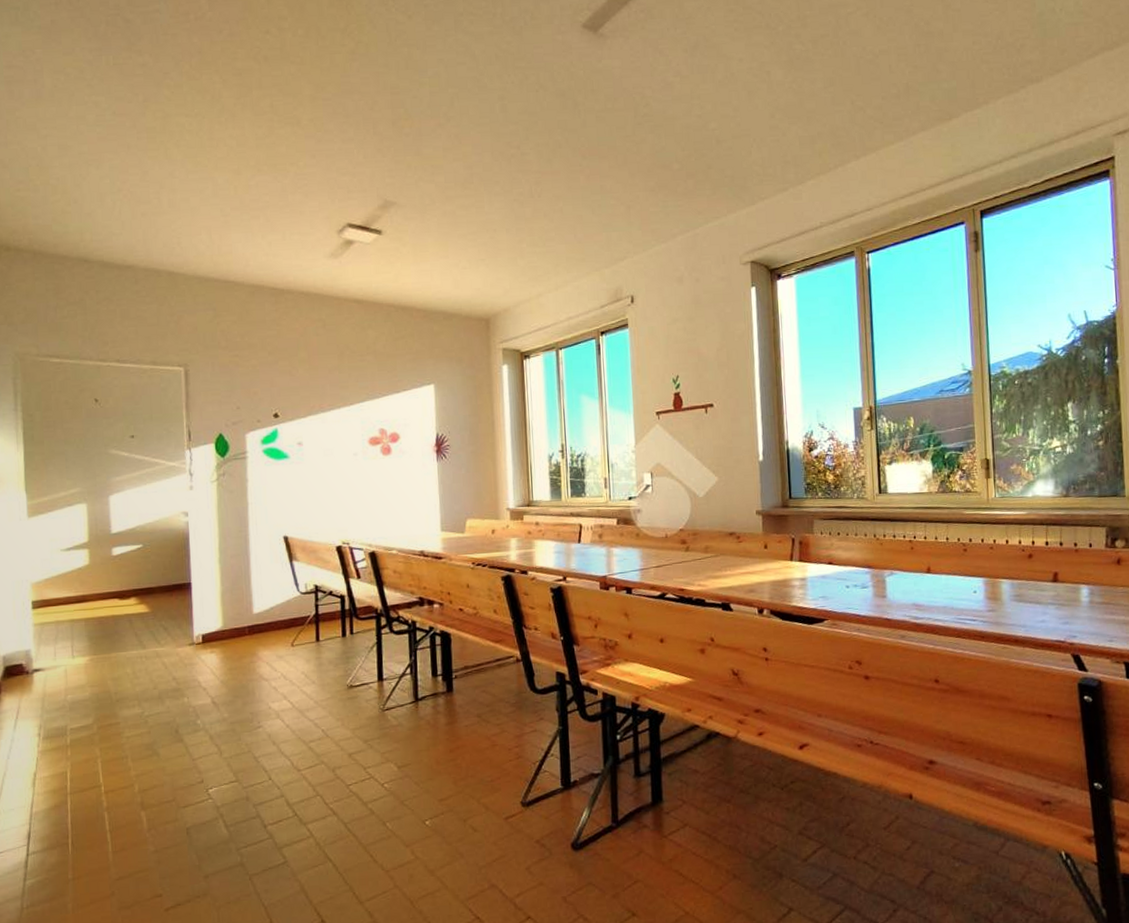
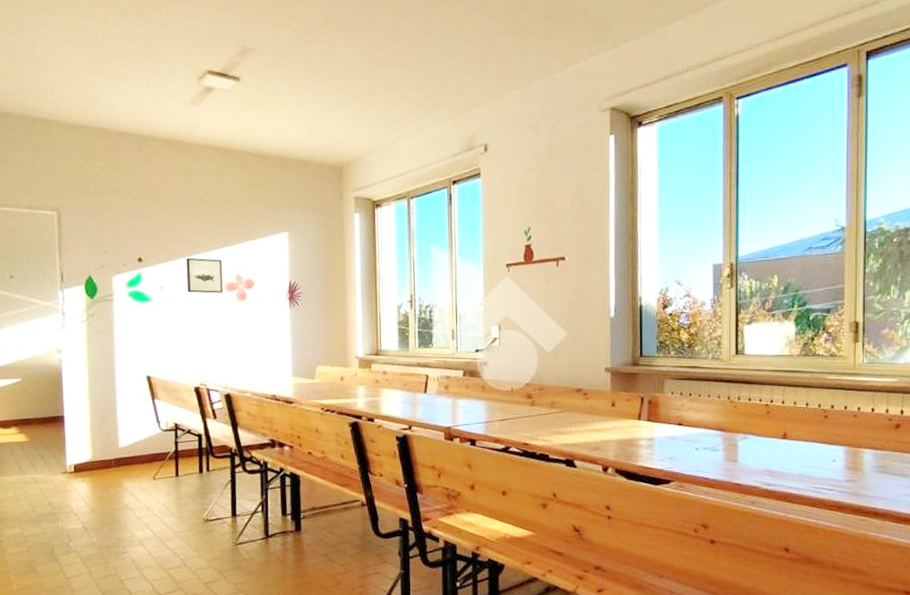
wall art: none [326,412,366,449] -> present [186,257,223,294]

